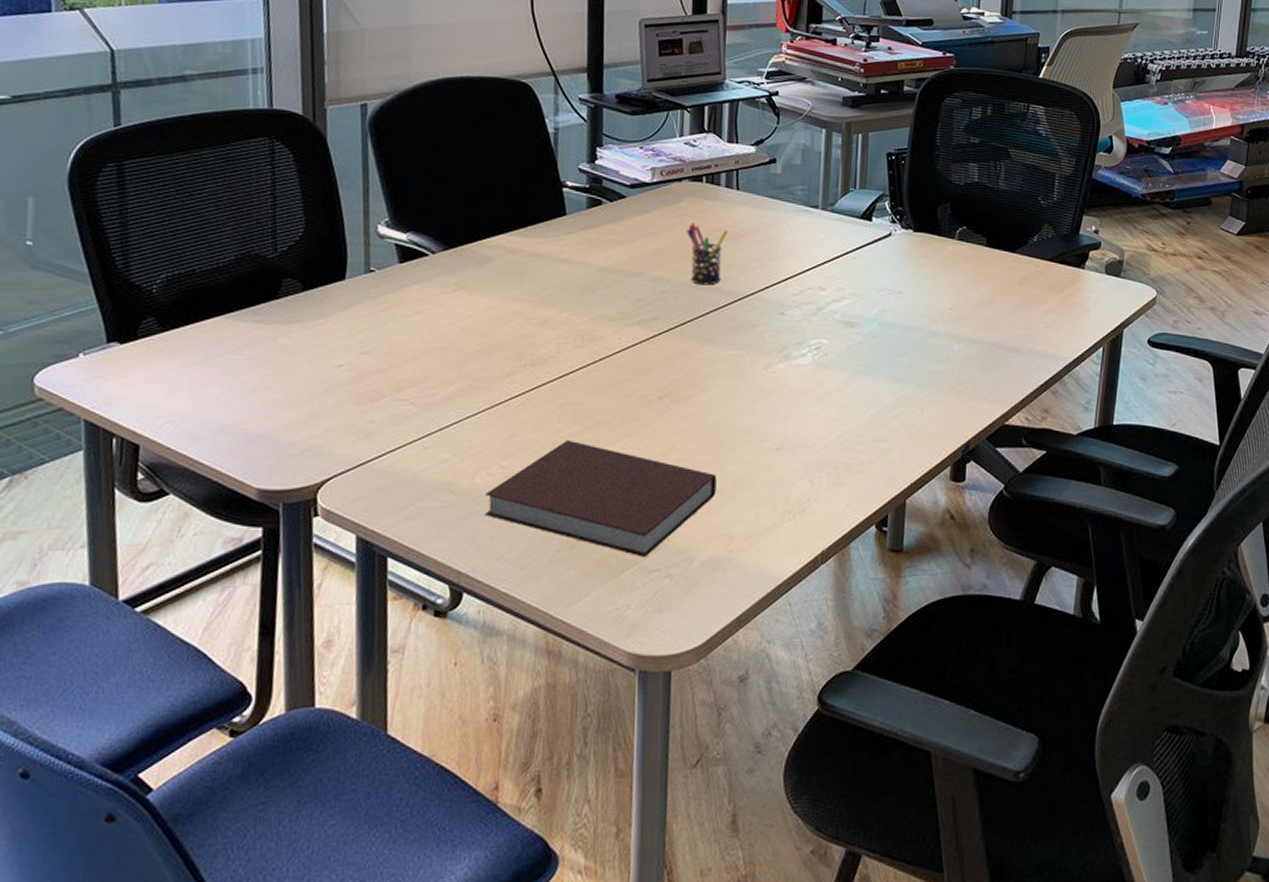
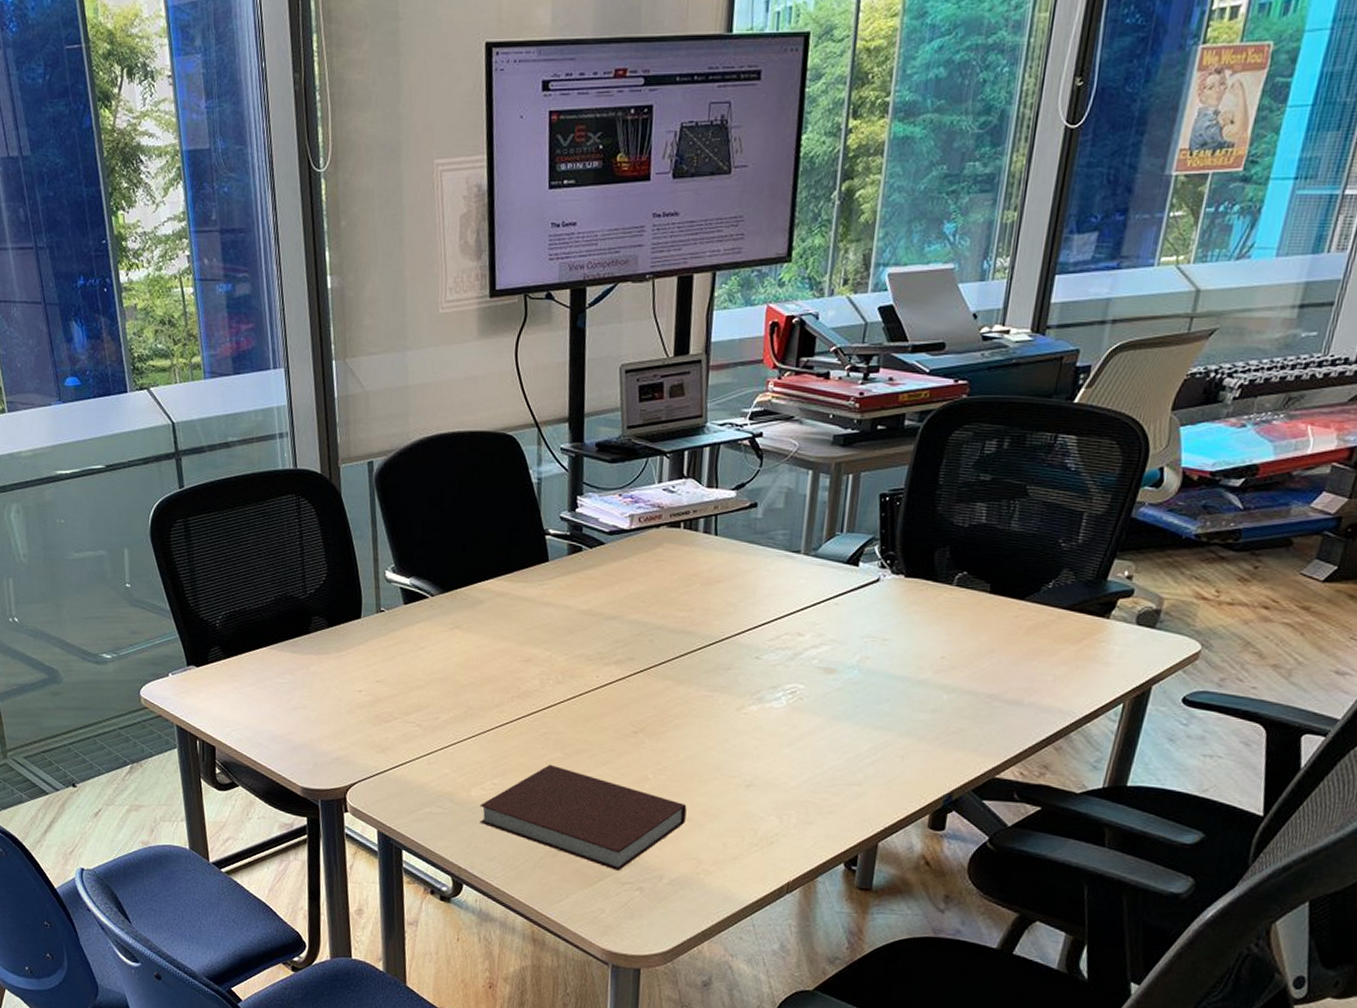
pen holder: present [686,222,728,286] -> none [663,568,704,629]

